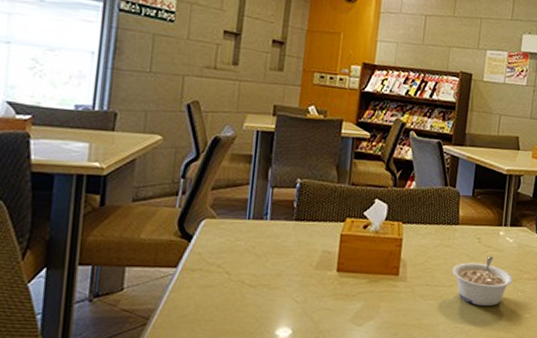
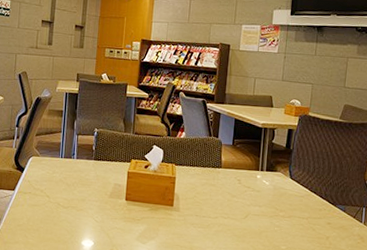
legume: present [451,256,513,307] -> none [216,195,270,237]

